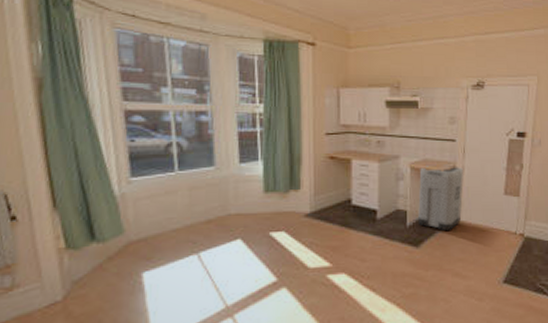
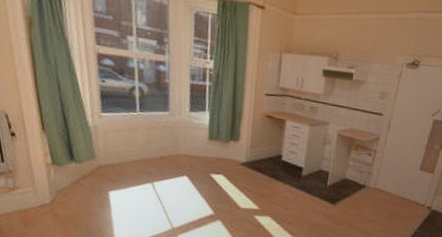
trash can: present [418,166,464,232] -> none [338,135,386,195]

